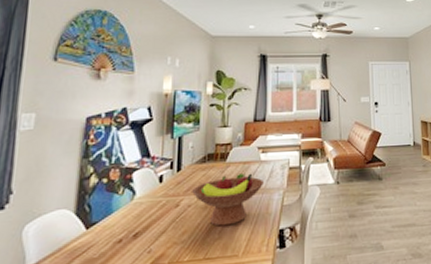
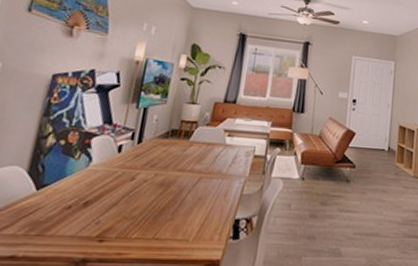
fruit bowl: present [192,173,263,227] -> none [150,154,226,208]

